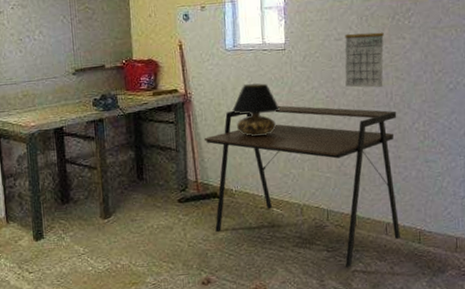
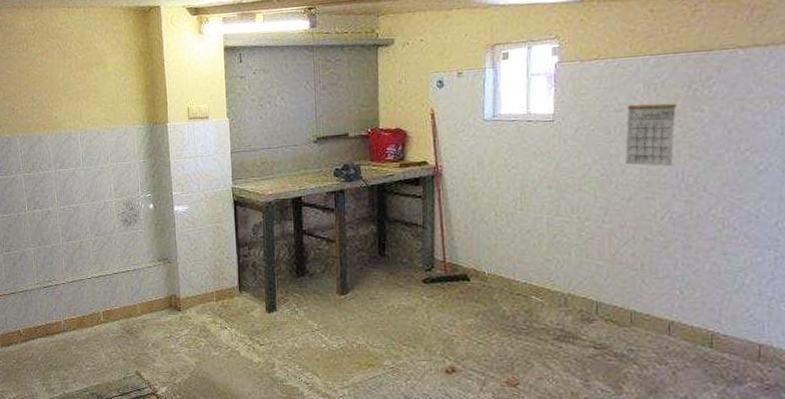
desk: present [205,105,400,268] -> none [455,182,689,369]
table lamp: present [232,82,281,137] -> none [488,156,546,216]

